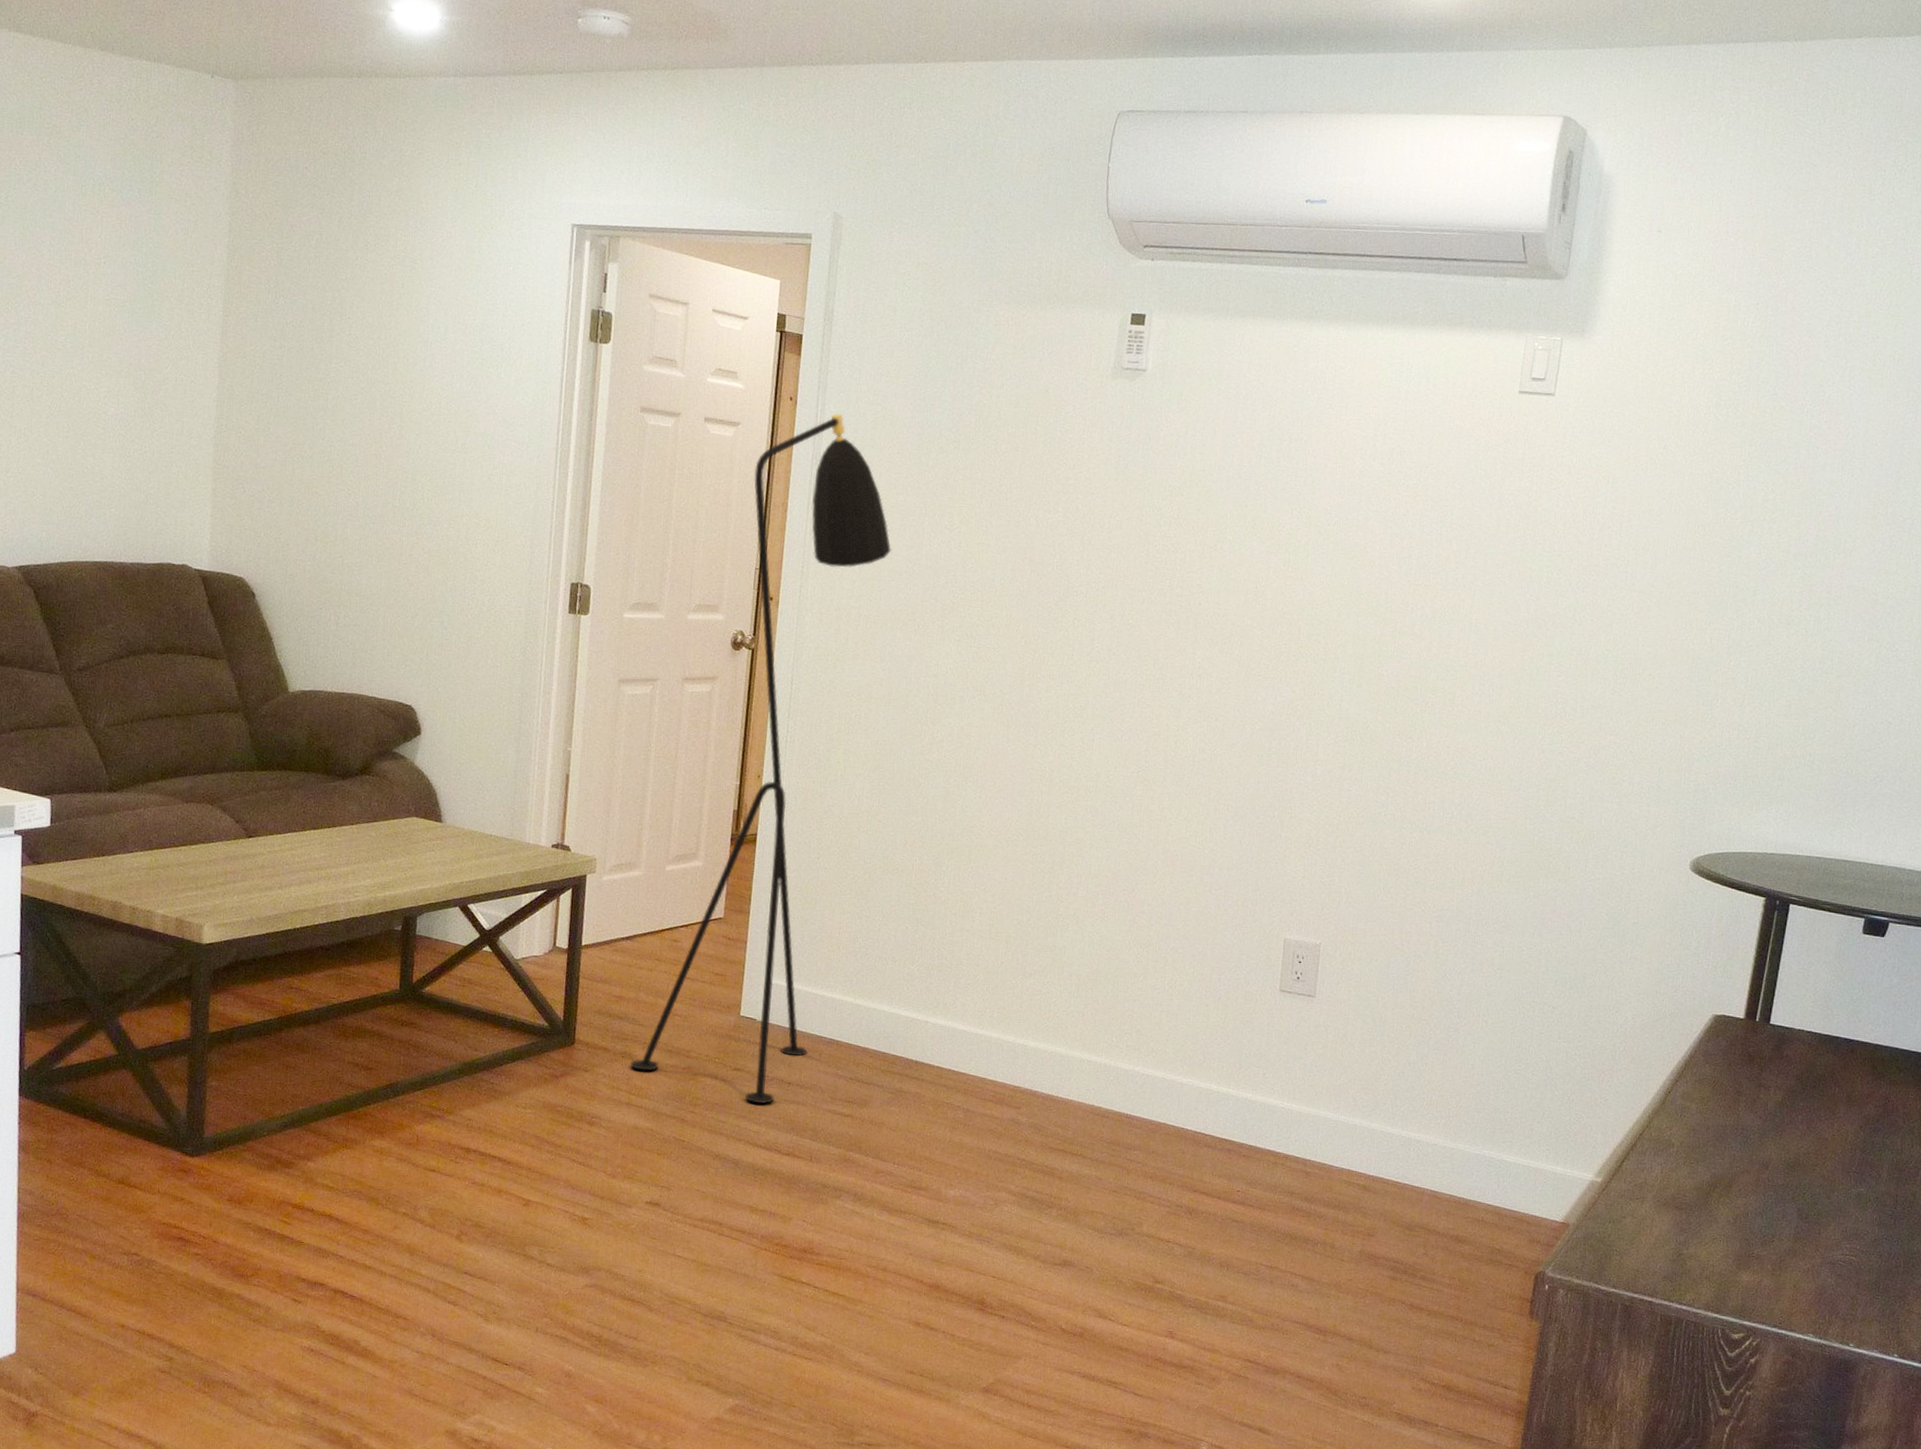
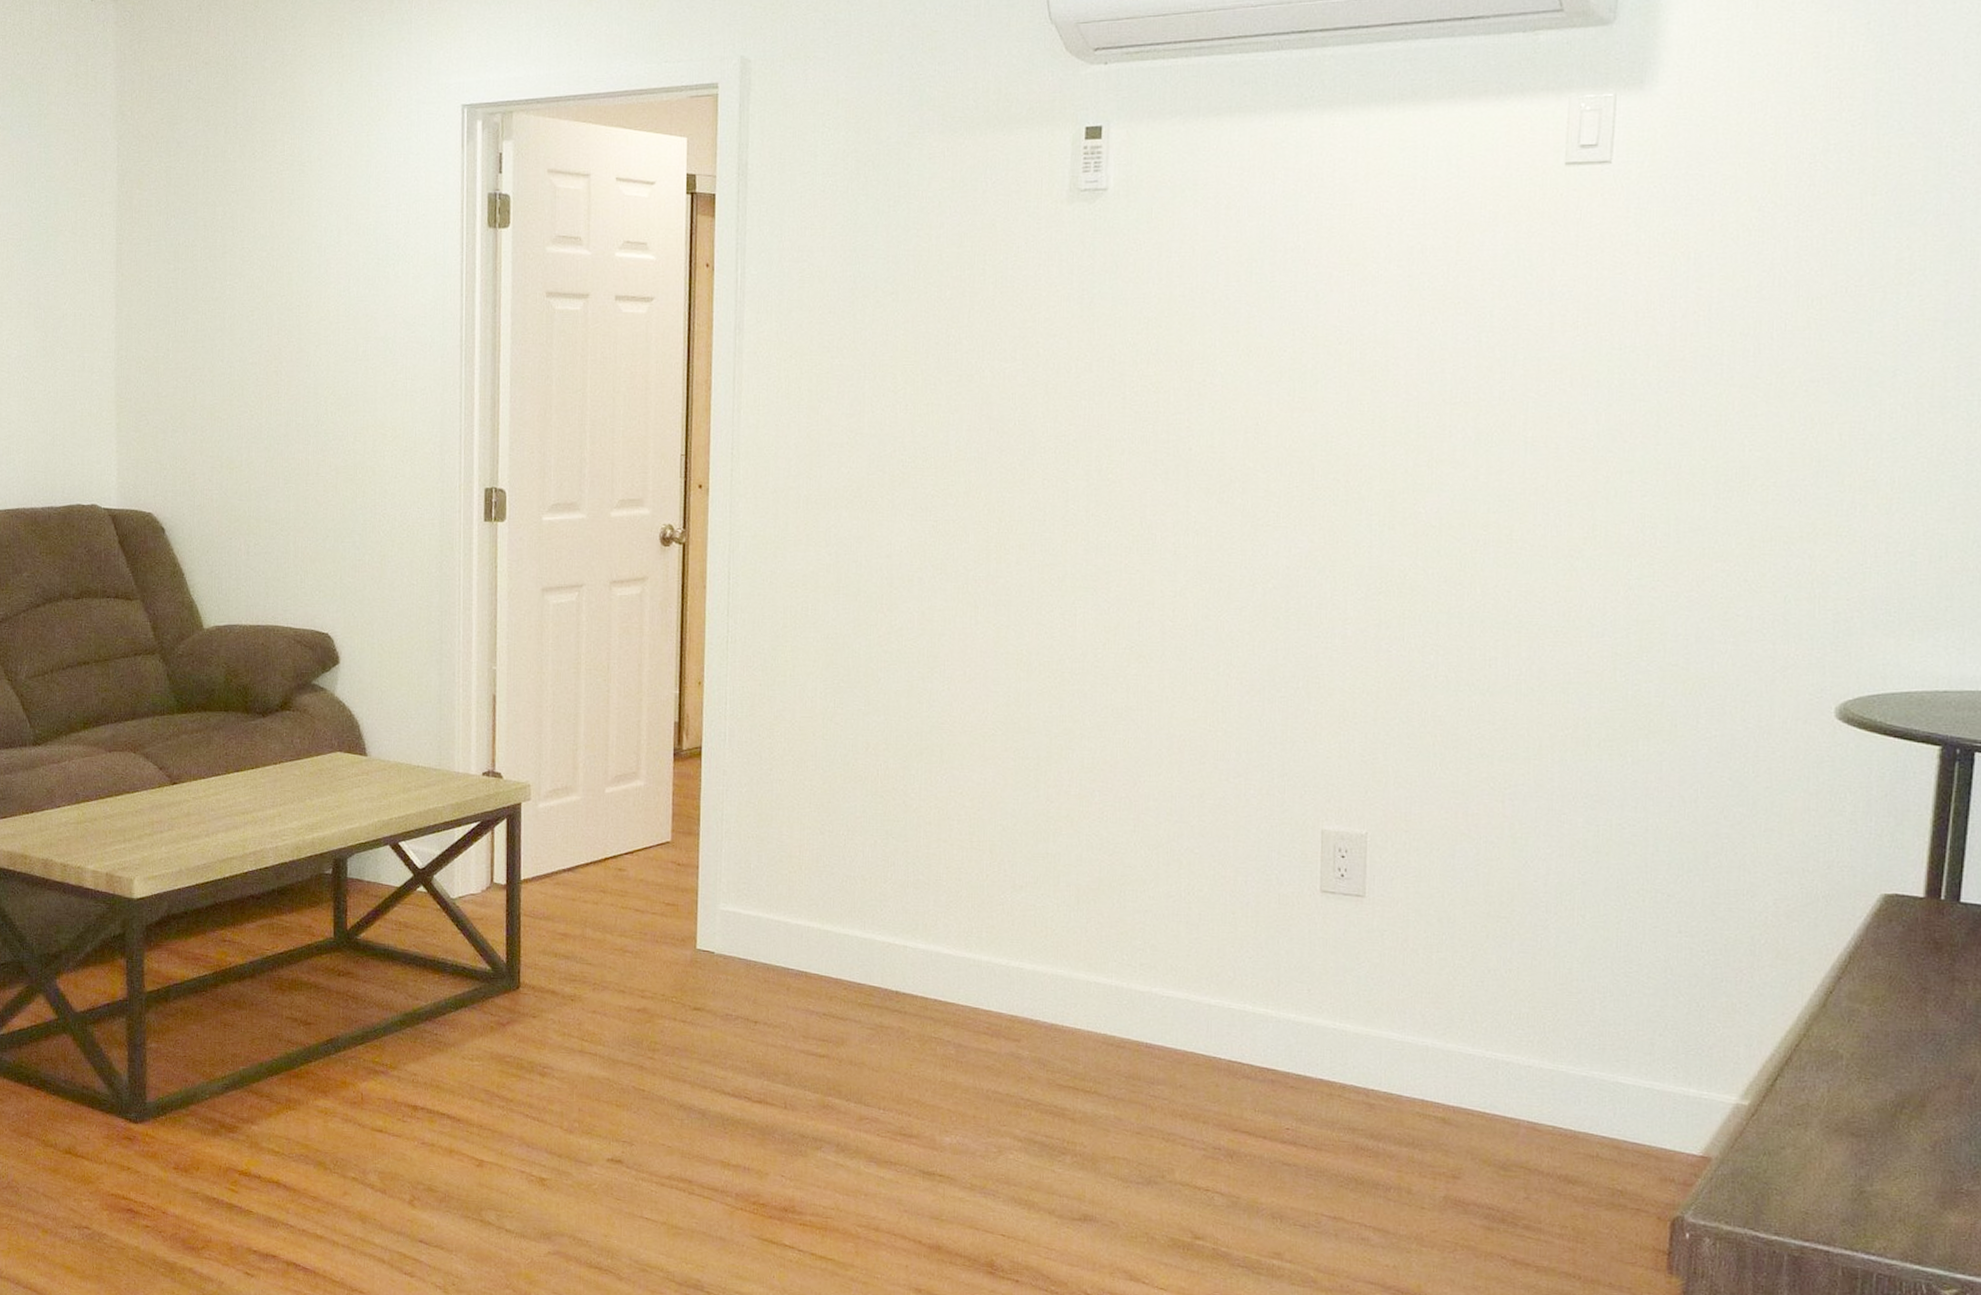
floor lamp: present [630,414,892,1104] -> none [580,276,830,1046]

